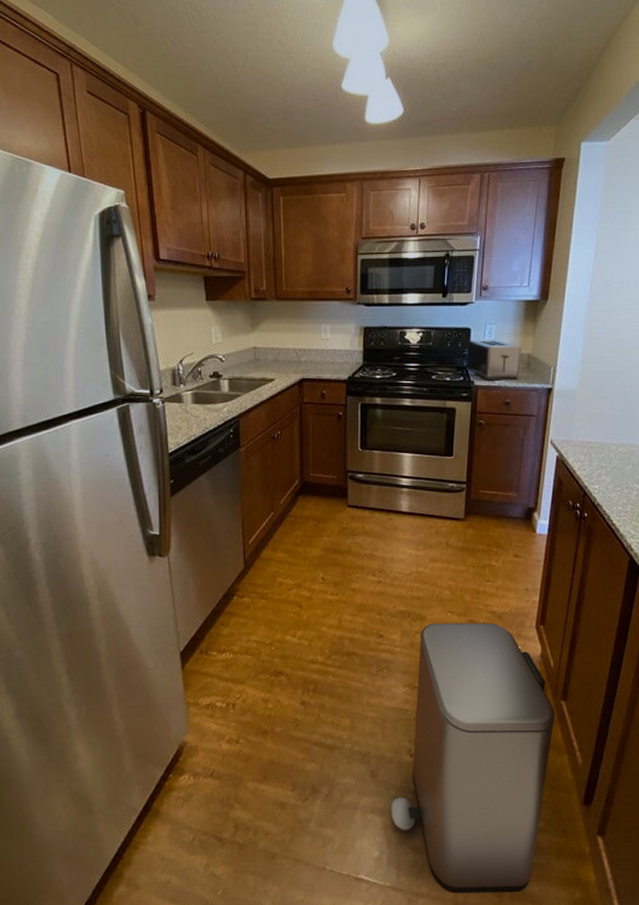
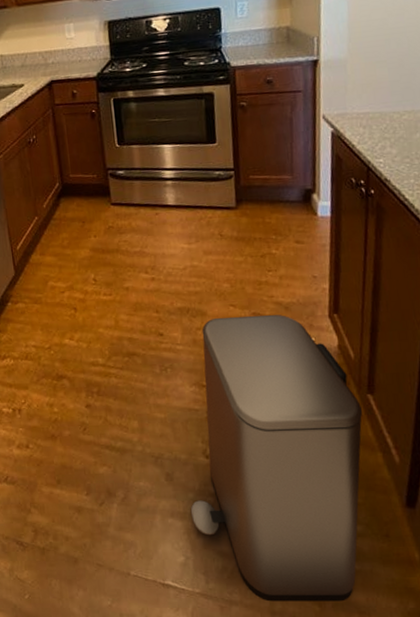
toaster: present [466,339,522,381] -> none [218,16,279,60]

